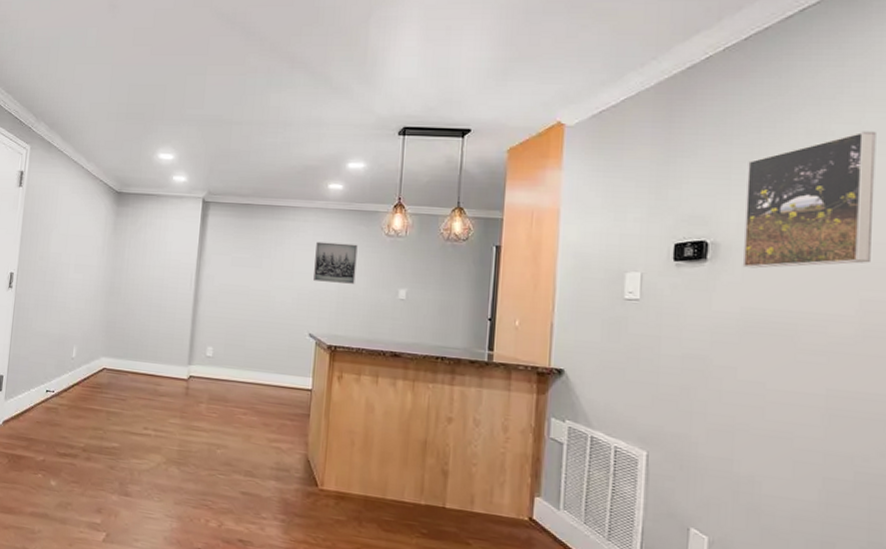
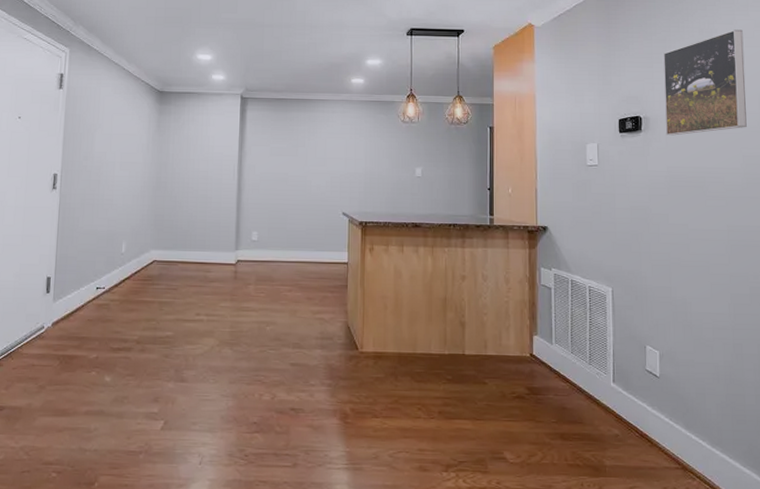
wall art: present [313,241,358,284] -> none [344,130,379,166]

